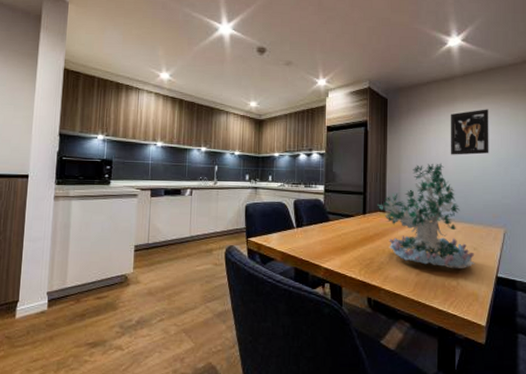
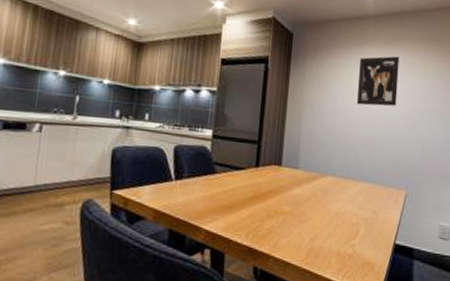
plant: present [377,163,475,270] -> none [272,113,374,235]

